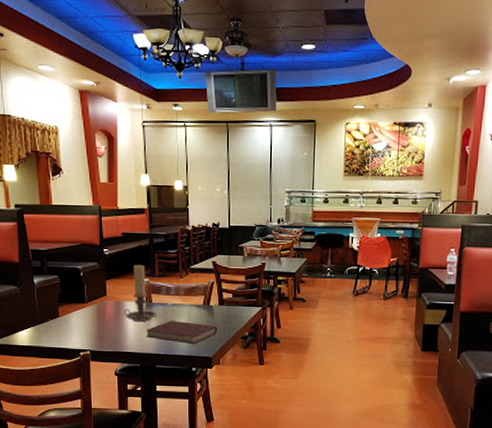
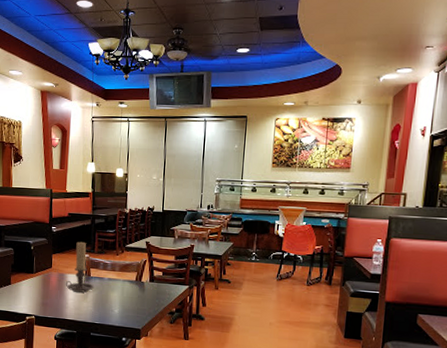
notebook: present [146,321,217,344] -> none [83,293,147,316]

